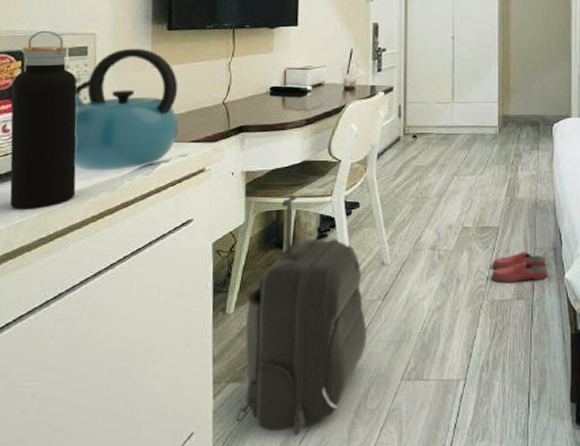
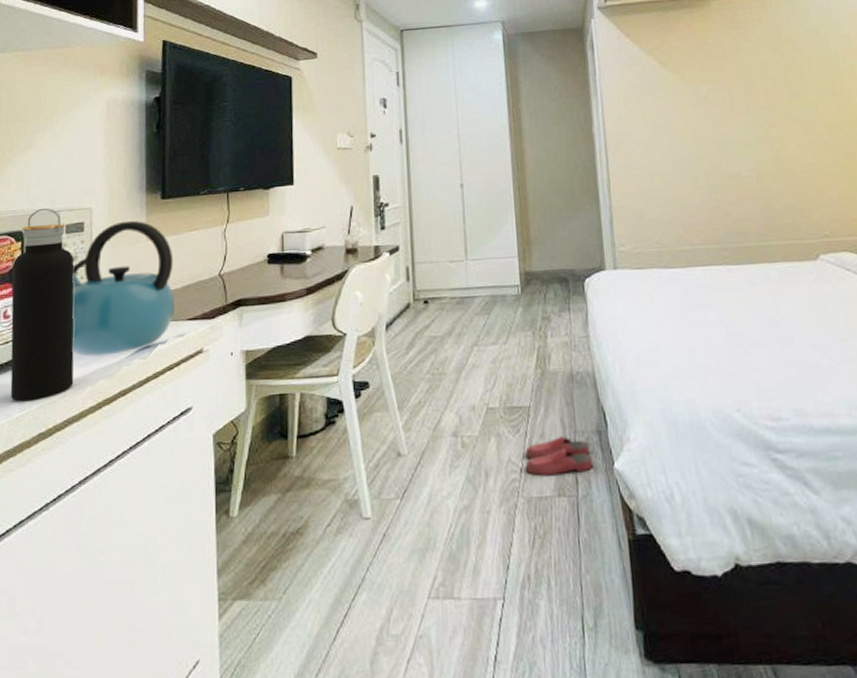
rolling backpack: present [235,195,367,436] -> none [244,376,386,668]

